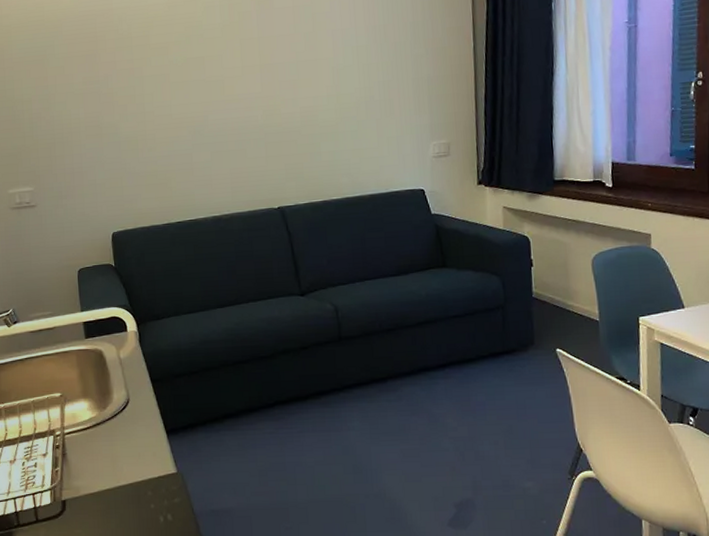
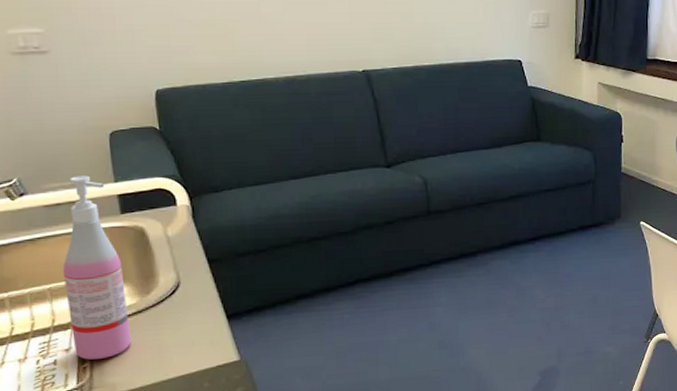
soap dispenser: none [42,306,92,464] -> present [62,175,132,360]

